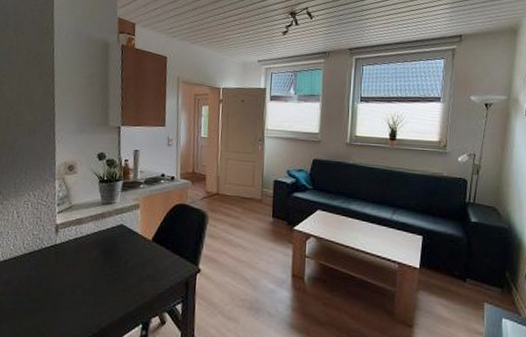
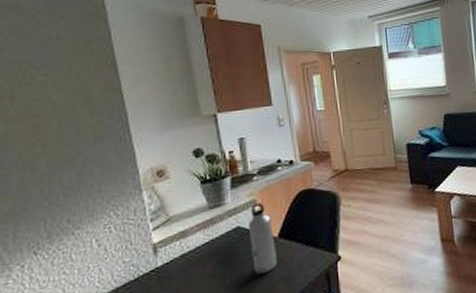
water bottle: none [128,208,149,270] -> present [248,203,277,275]

